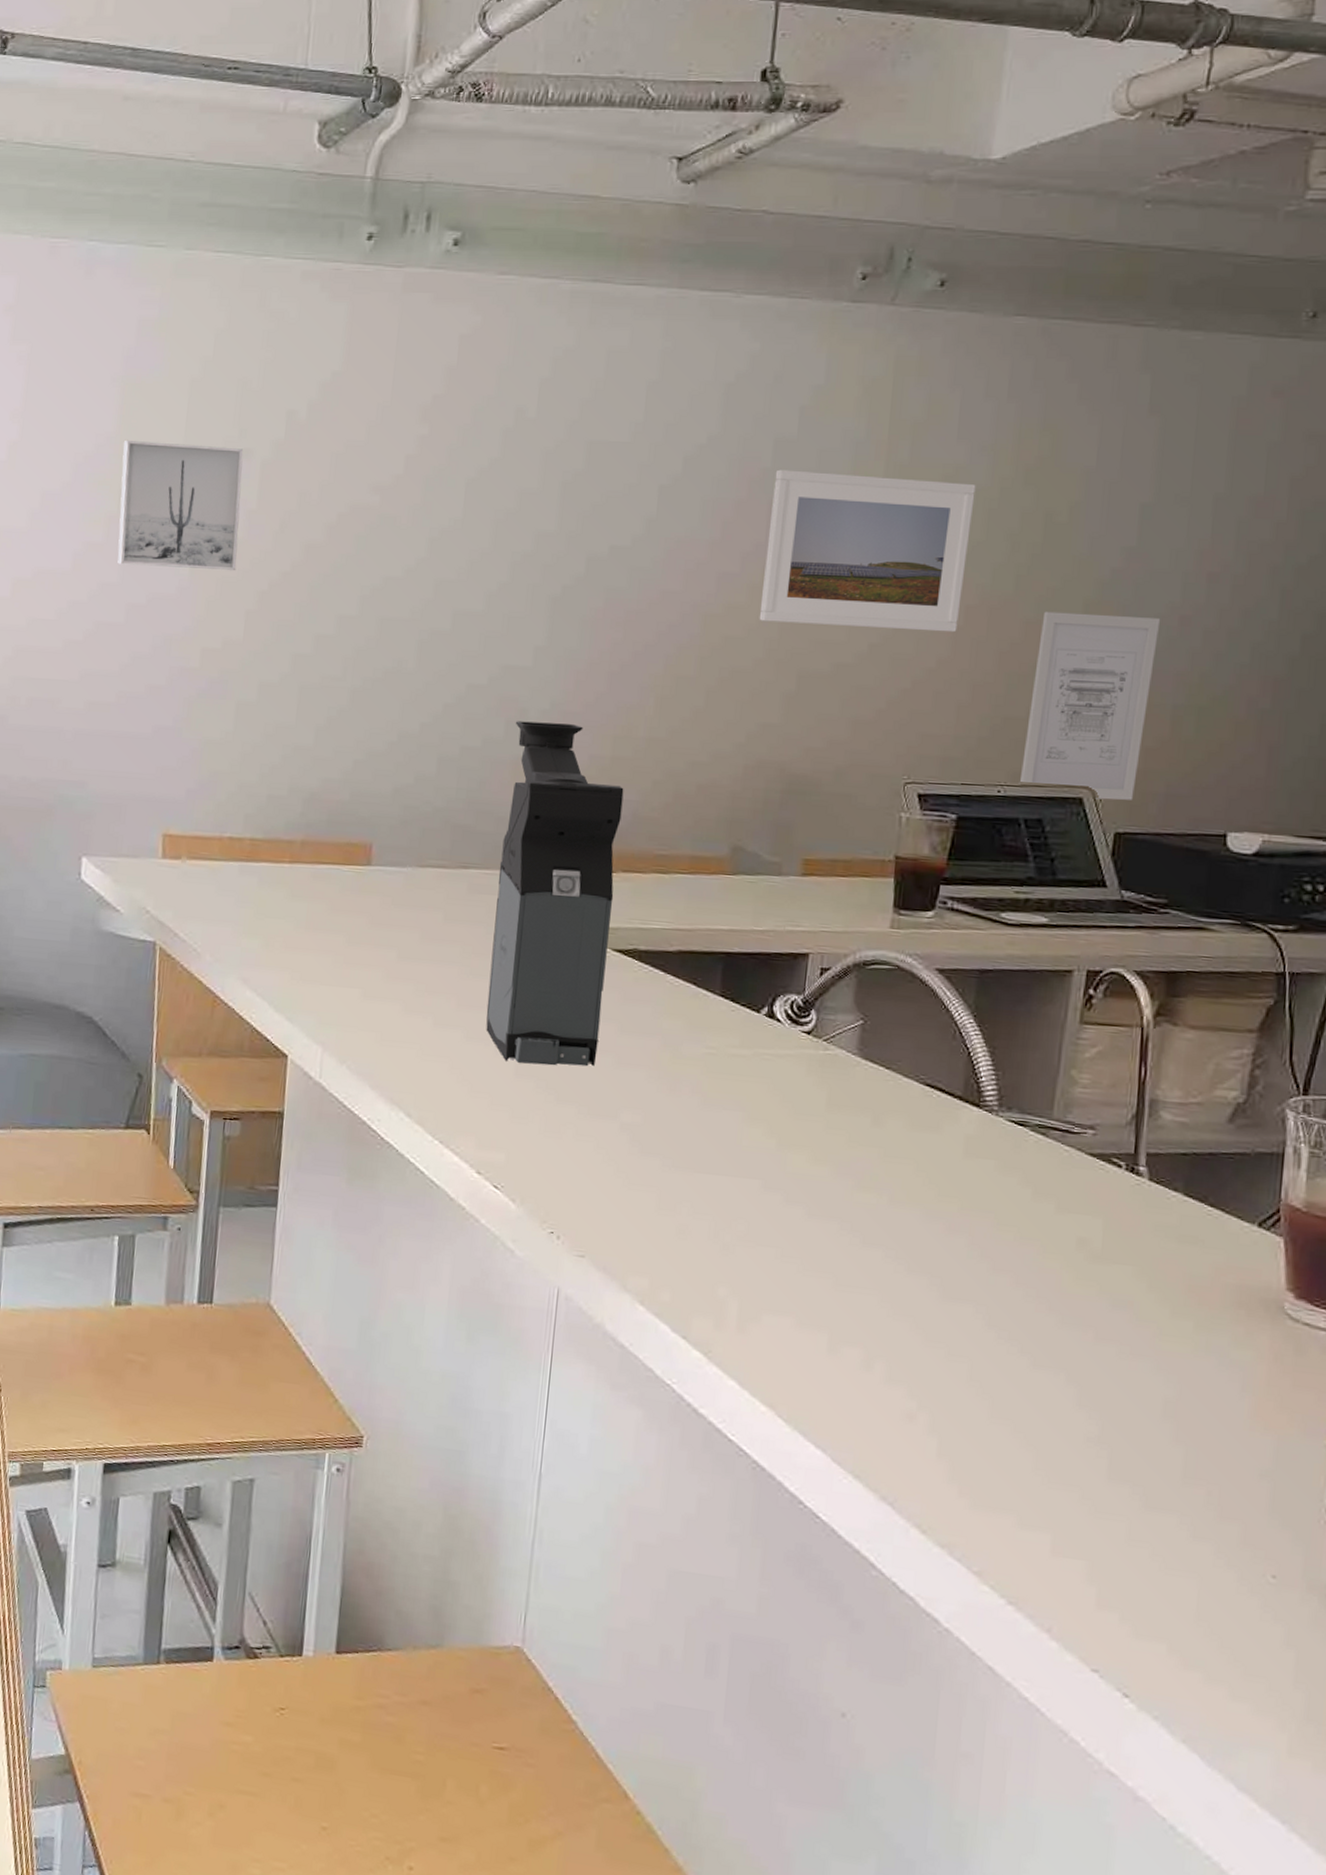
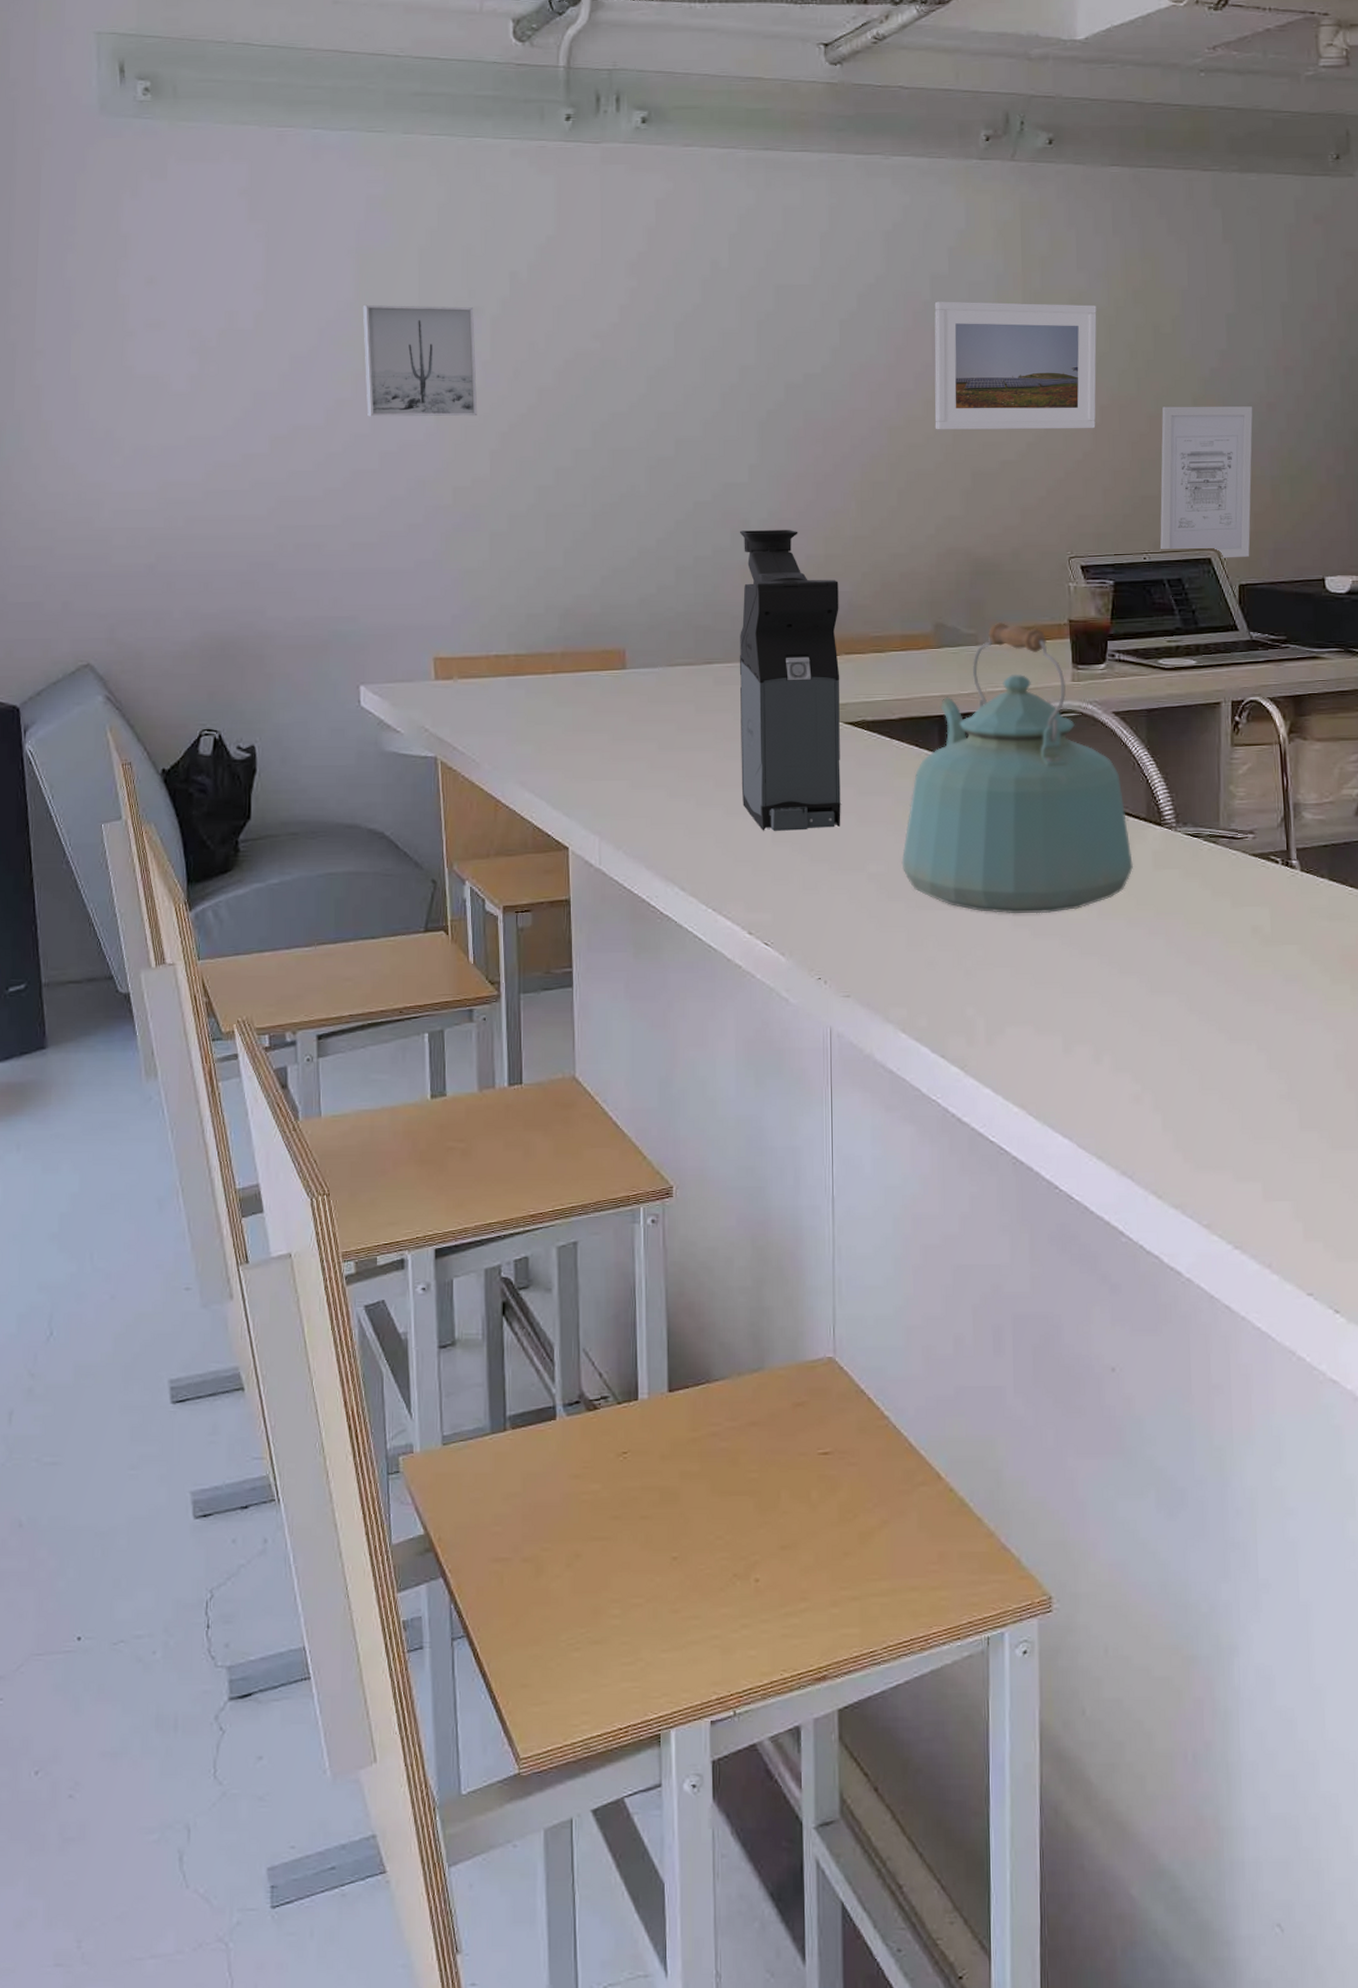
kettle: none [661,852,939,1192] -> present [901,623,1133,914]

